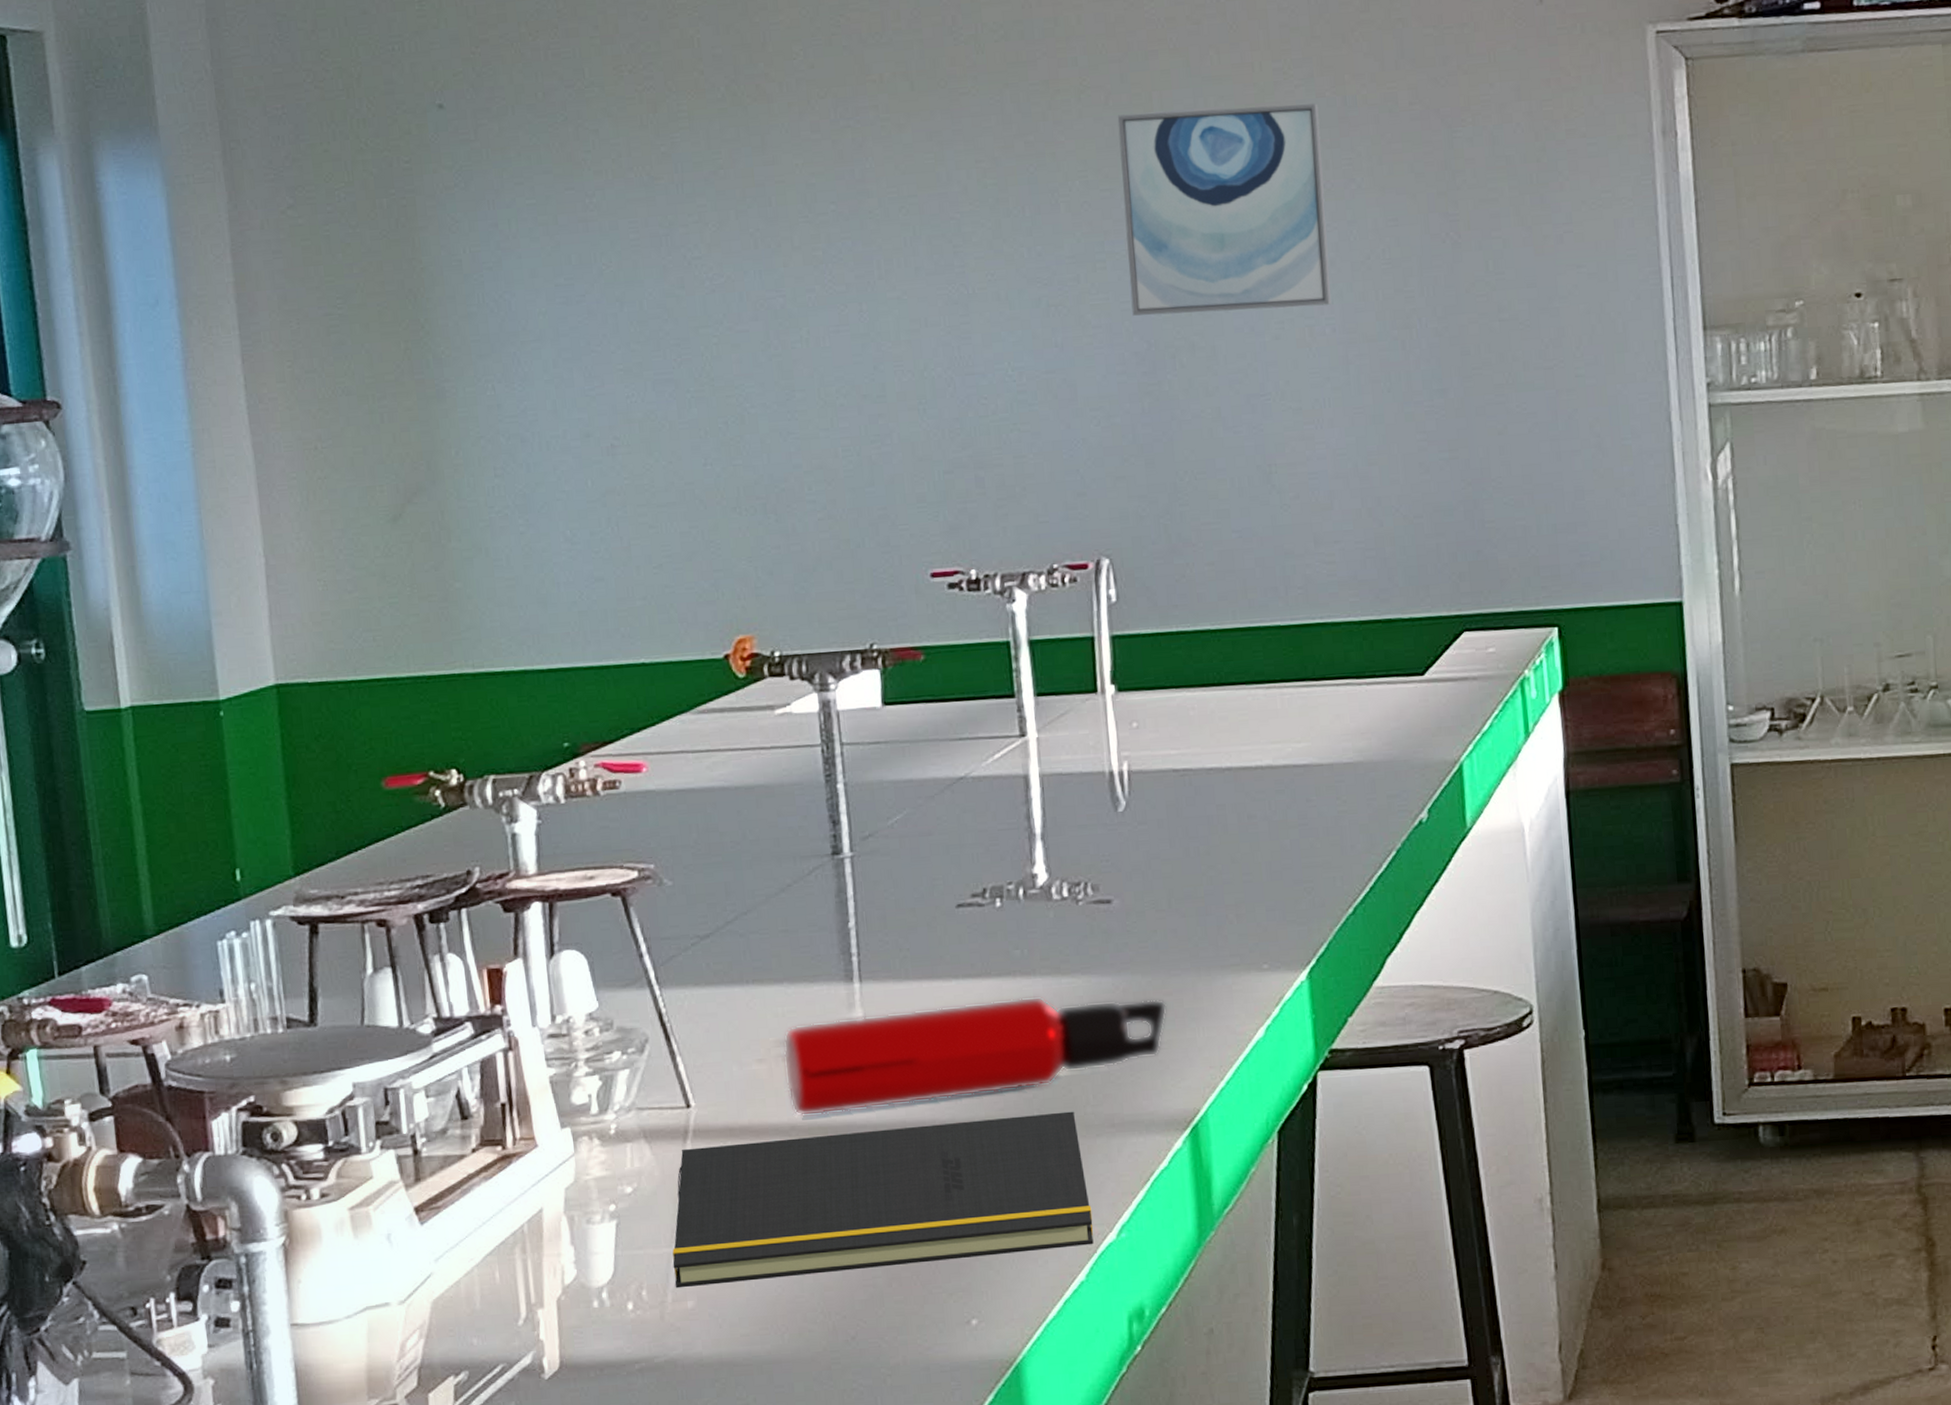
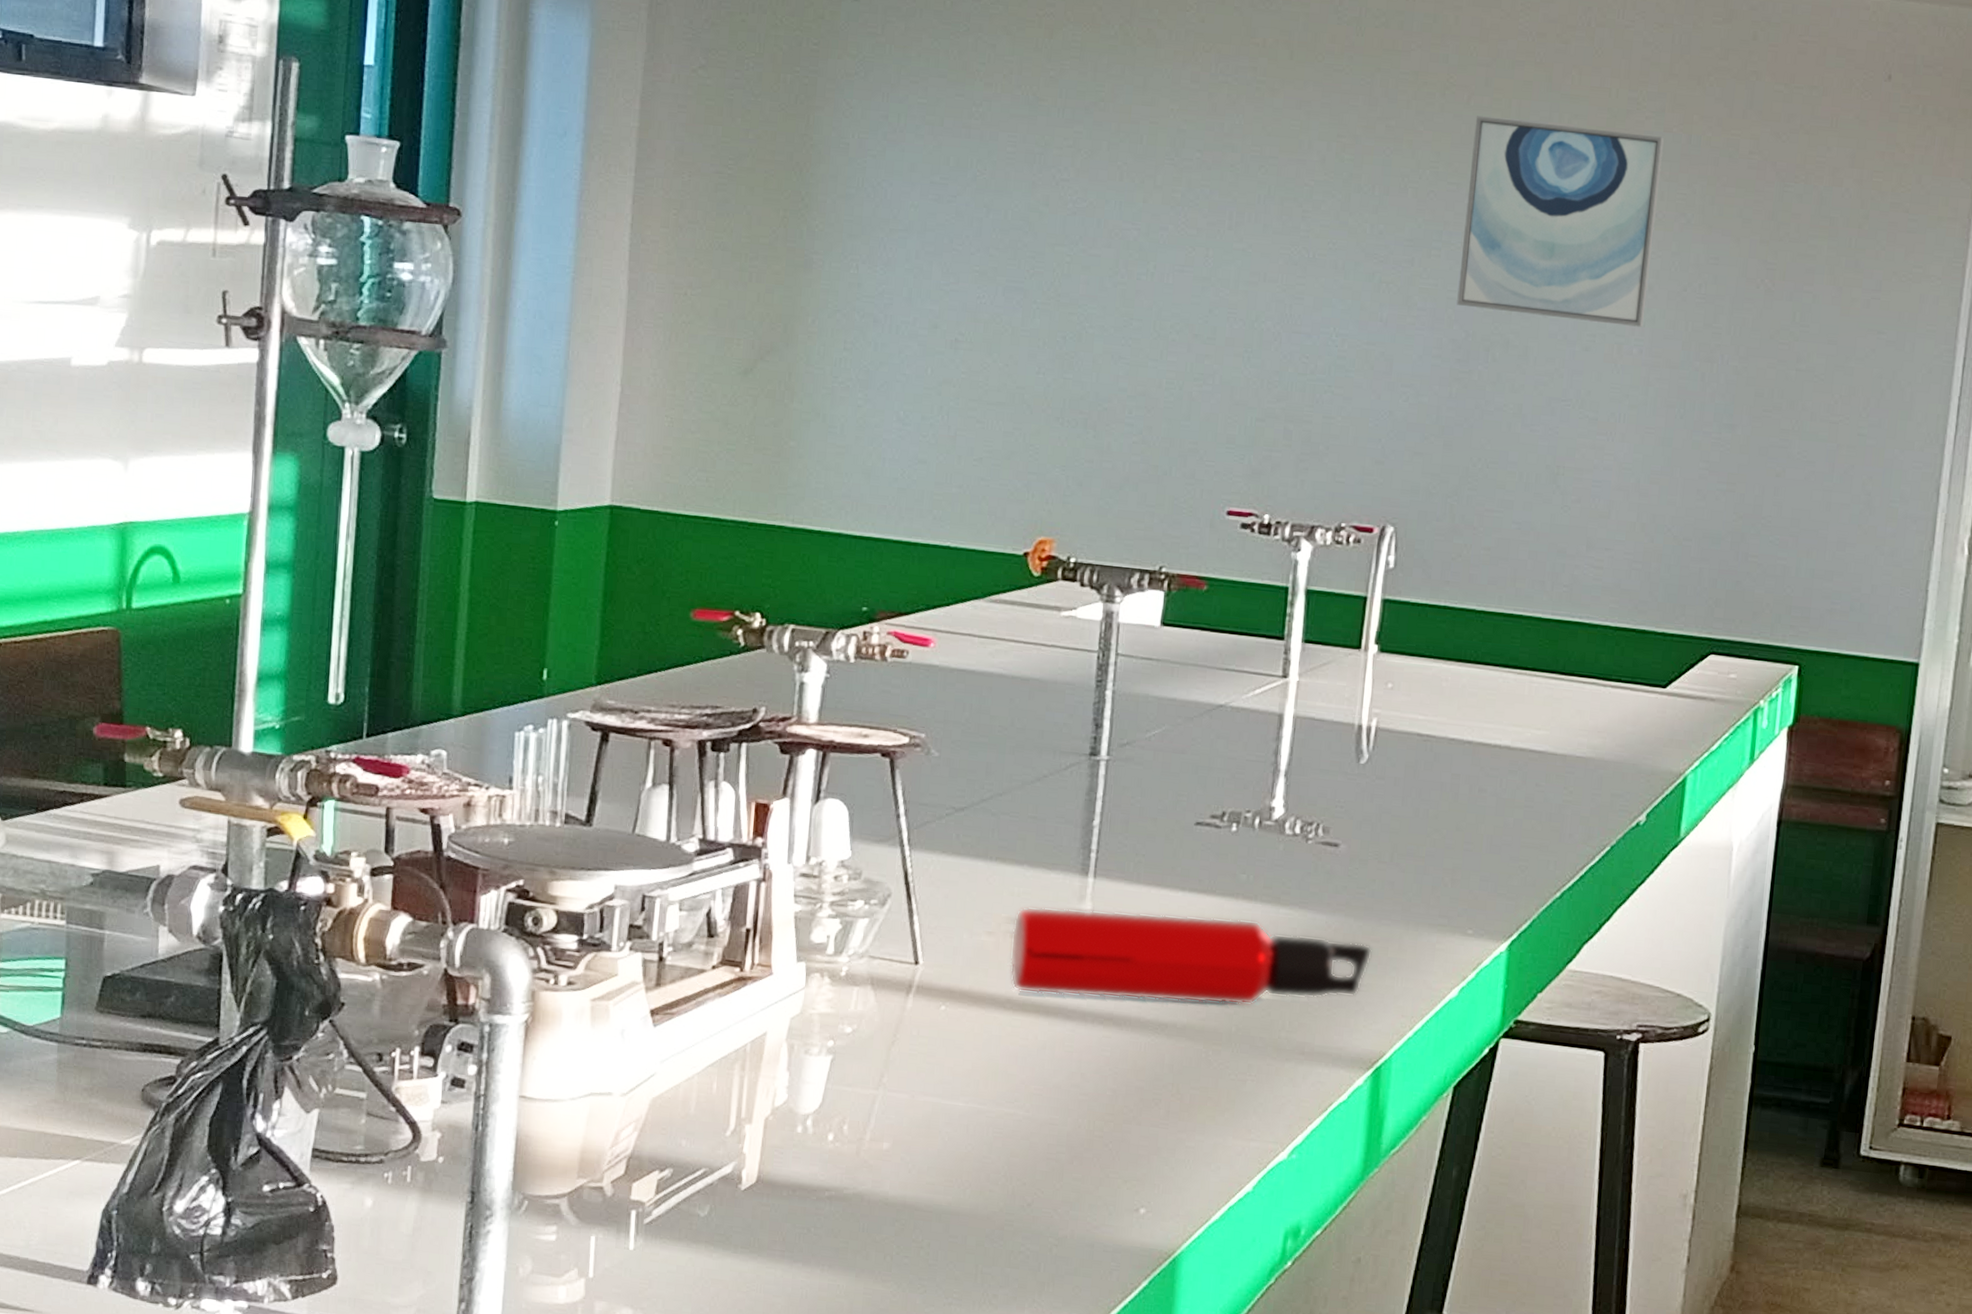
notepad: present [672,1111,1094,1289] -> none [875,1002,1270,1160]

